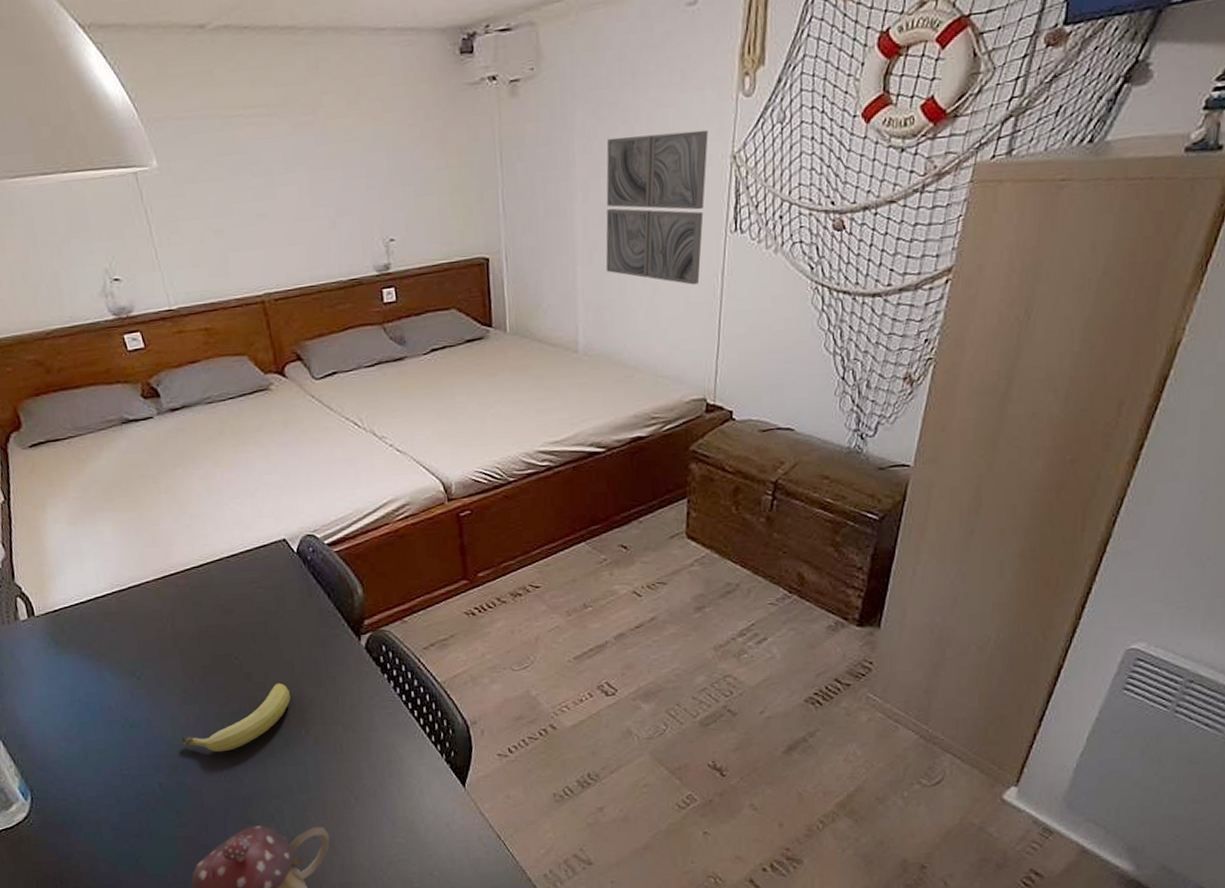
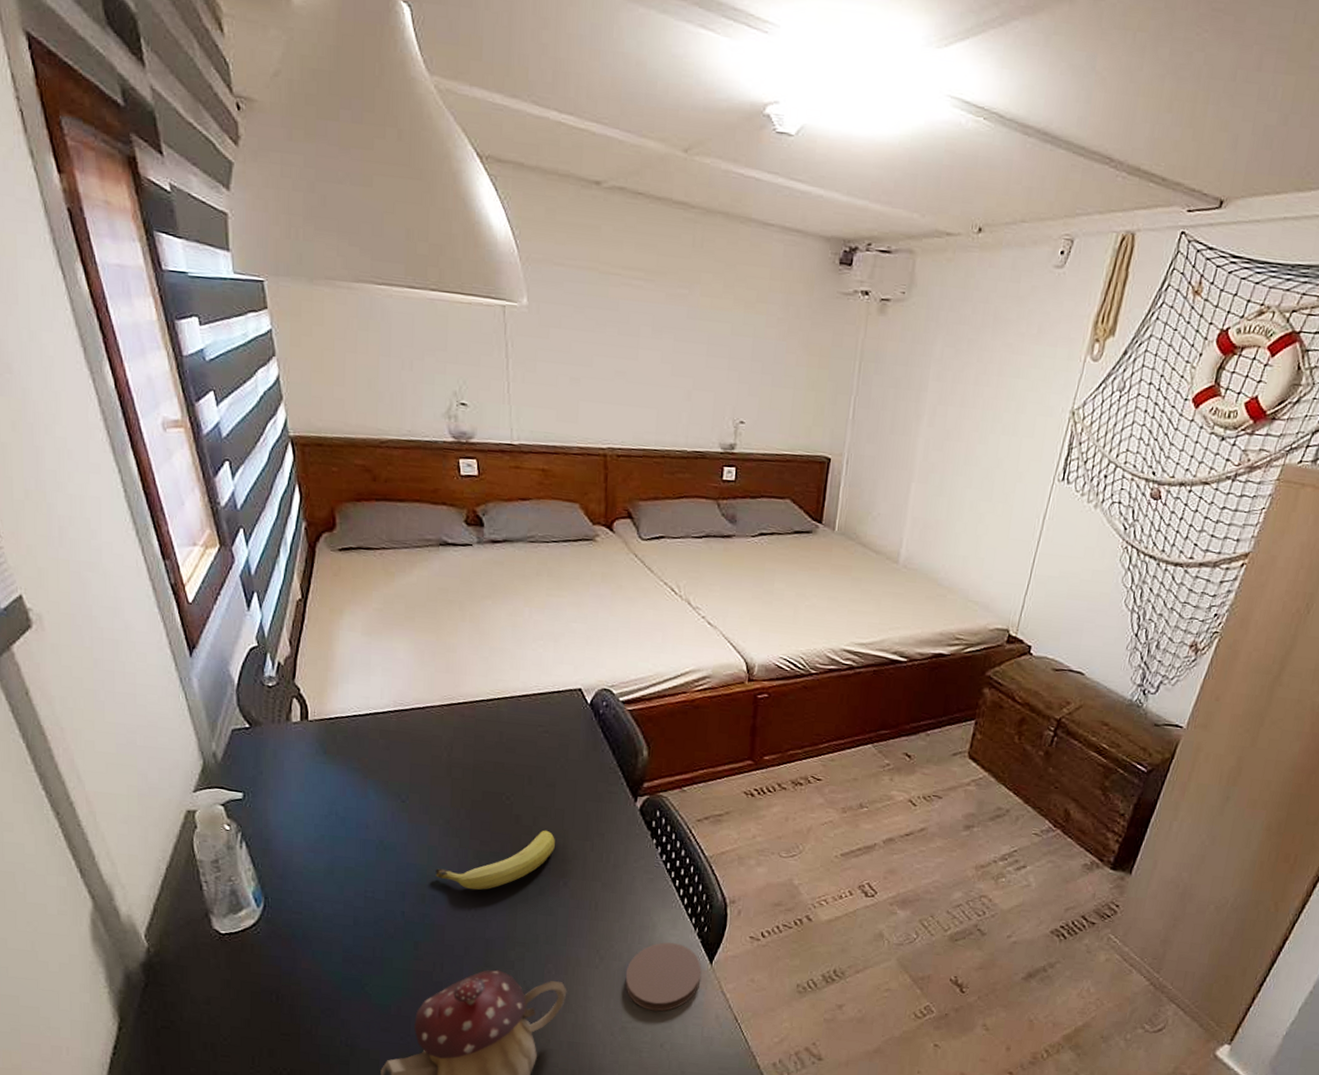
coaster: none [382,772,458,842] -> present [625,942,702,1012]
wall art: present [605,129,708,285] -> none [938,371,1054,523]

